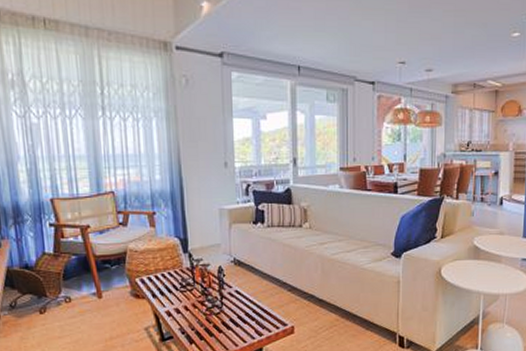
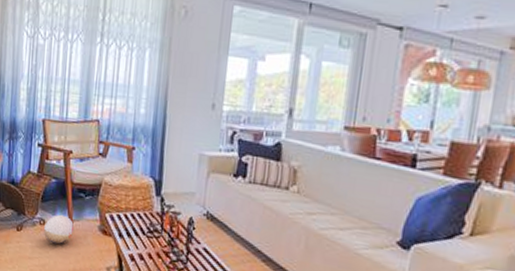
ball: none [71,288,105,318] -> present [44,214,75,245]

